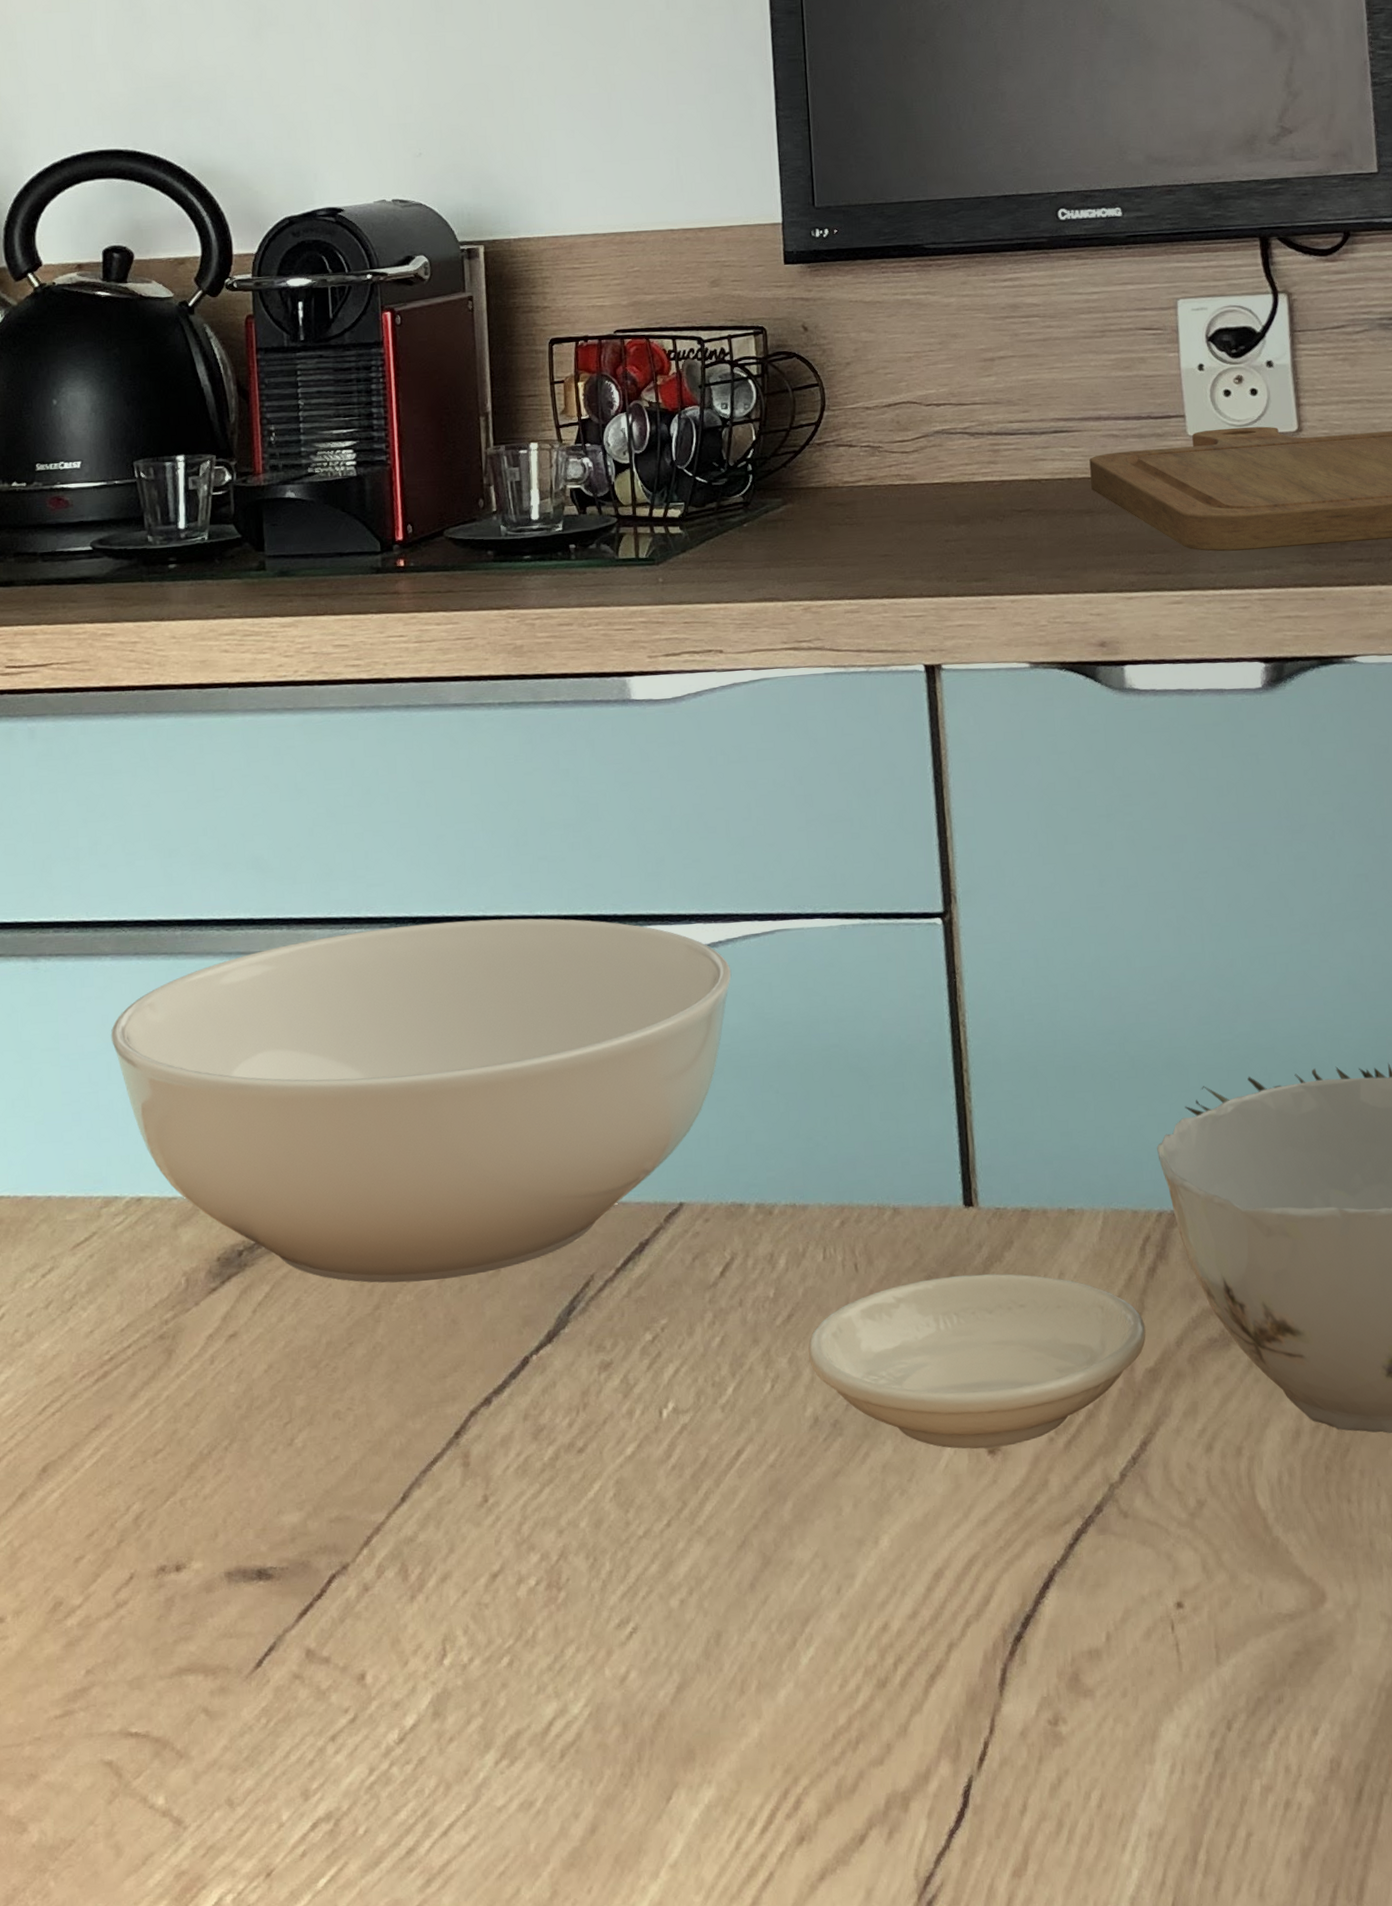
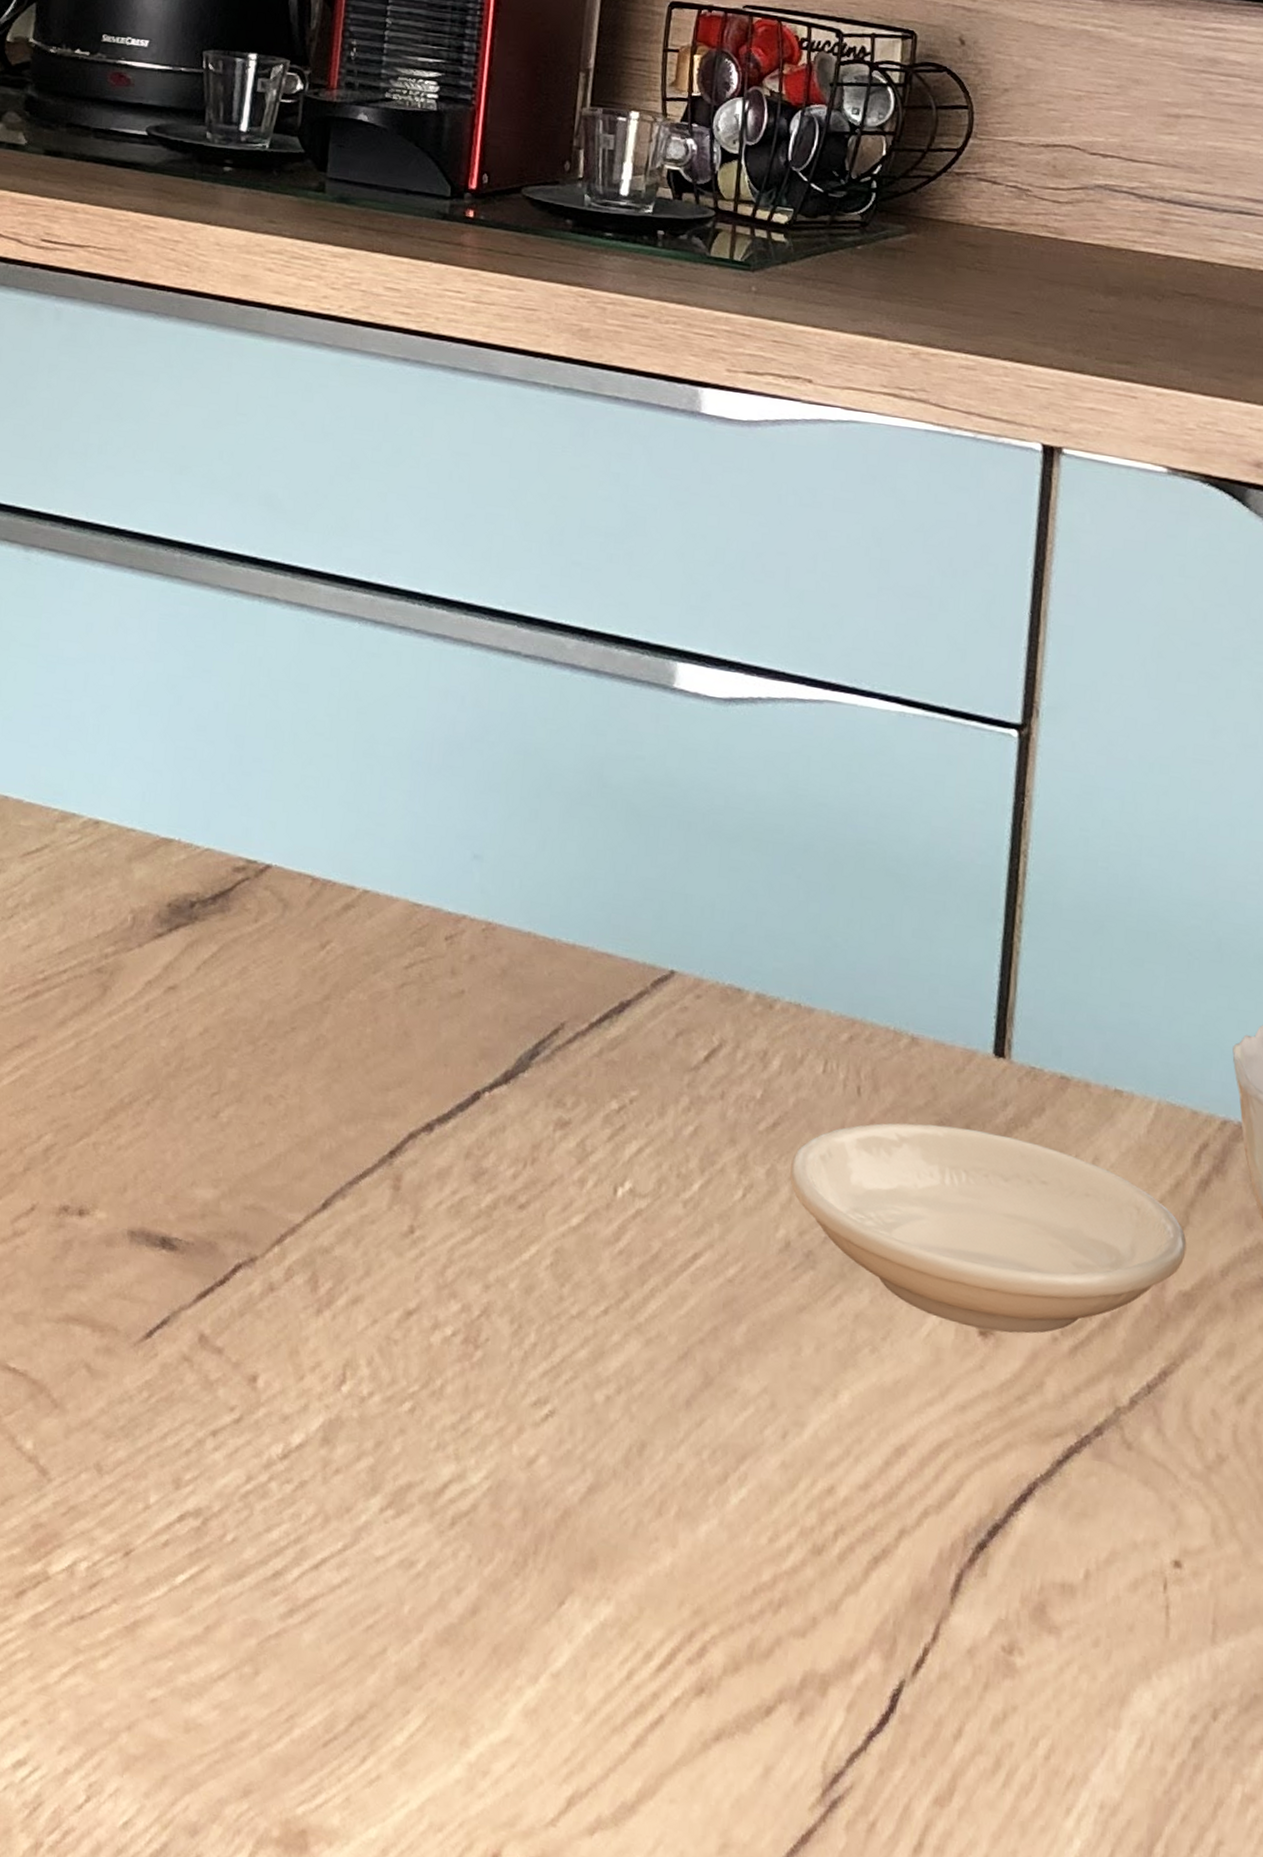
bowl: present [110,918,732,1283] -> none [92,593,768,992]

